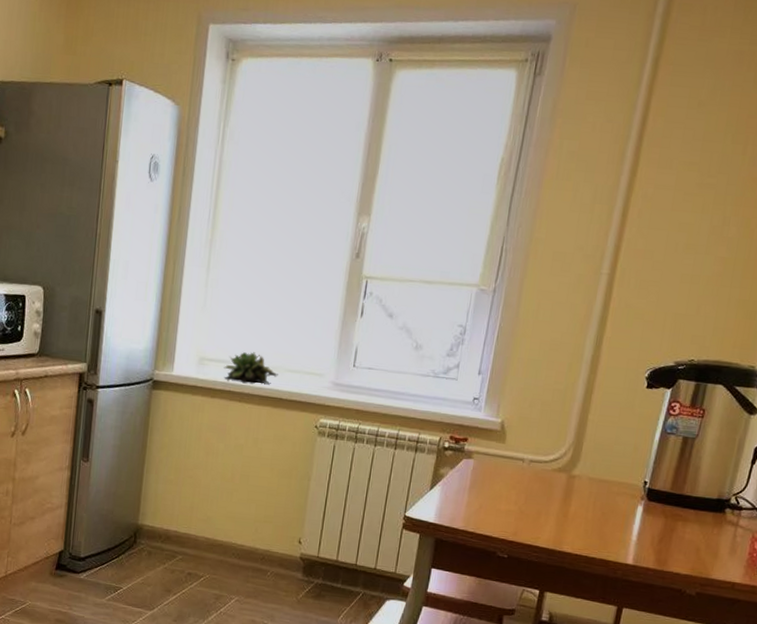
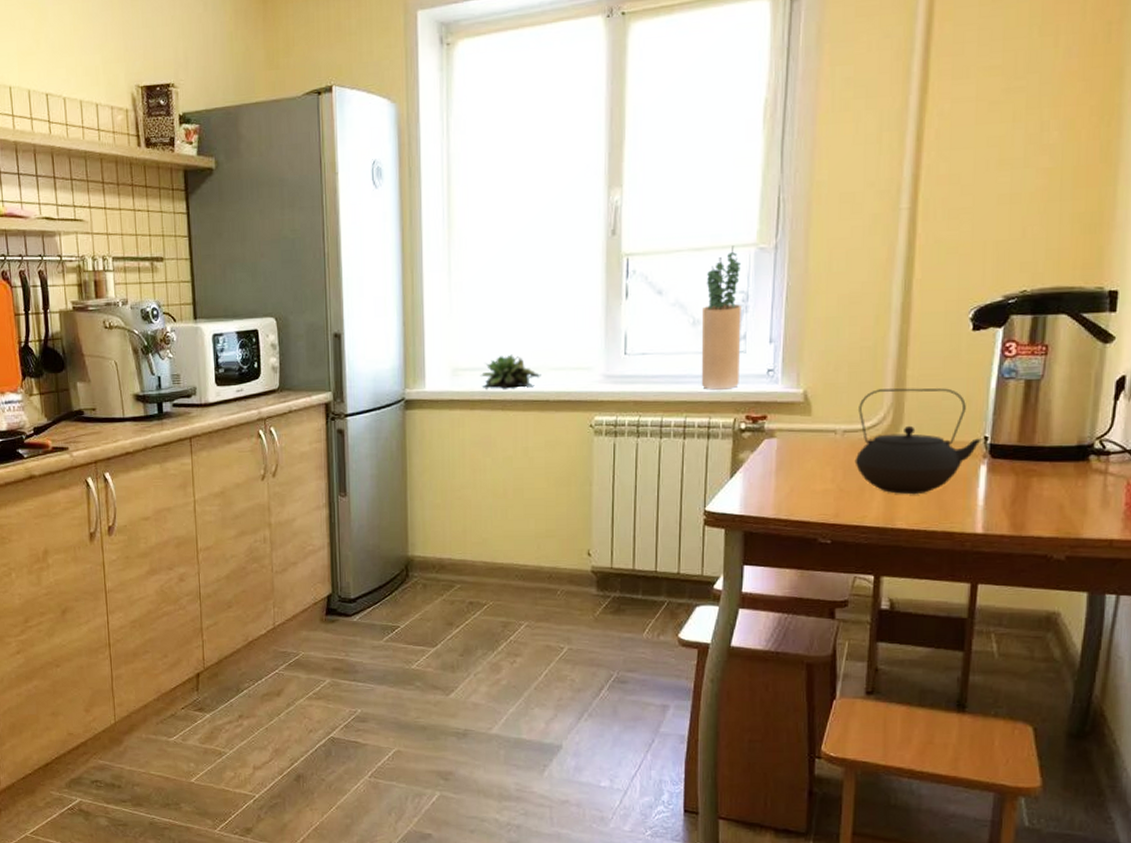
vase: none [415,283,464,411] -> present [701,245,742,391]
teapot: none [536,428,642,524] -> present [854,388,981,494]

